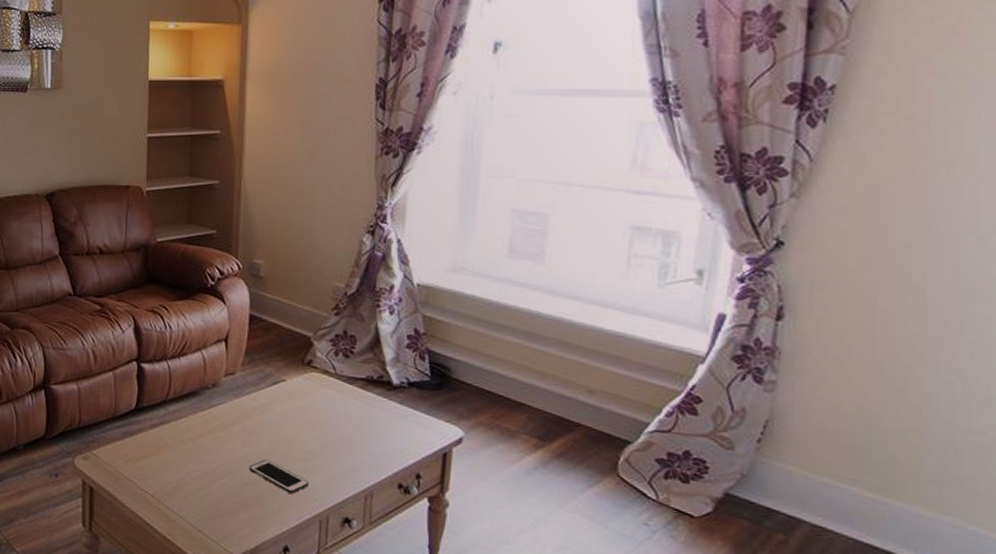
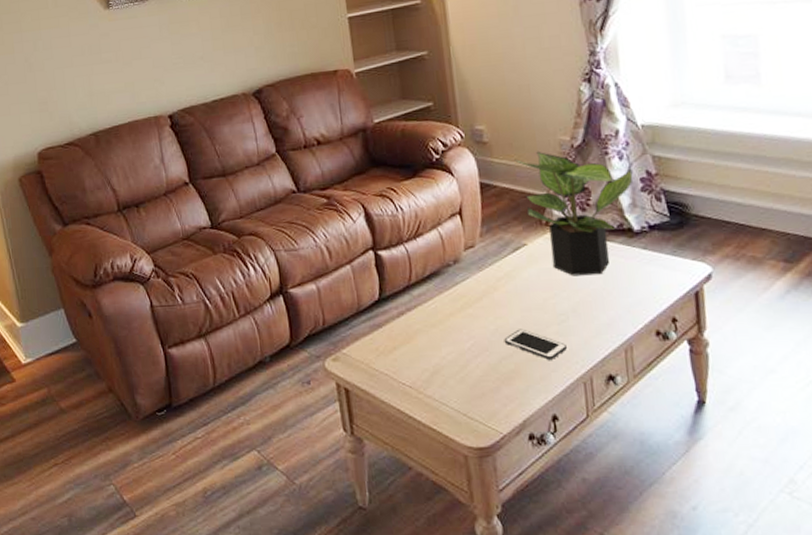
potted plant: none [287,293,401,421] -> present [514,151,633,276]

